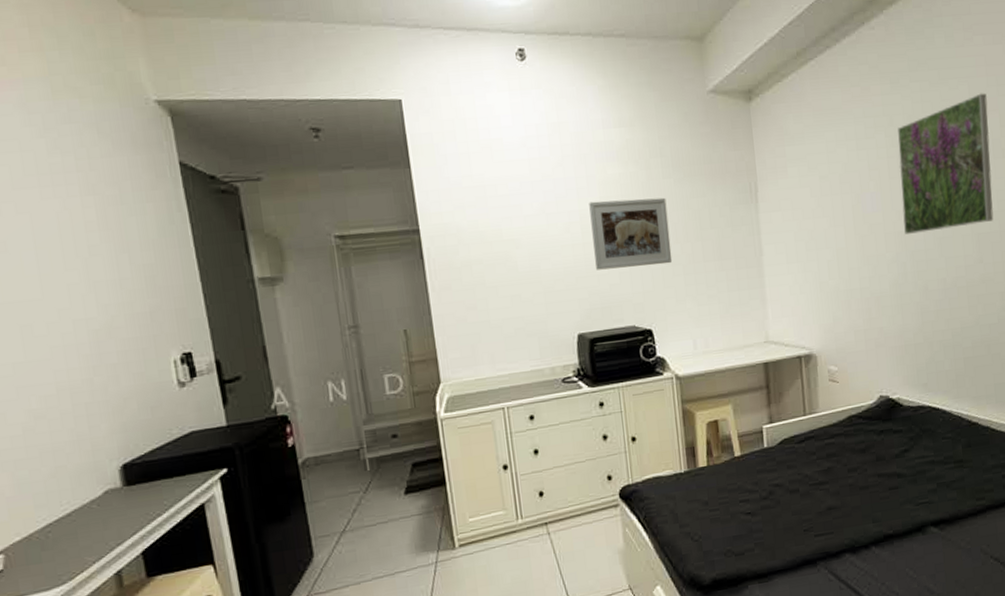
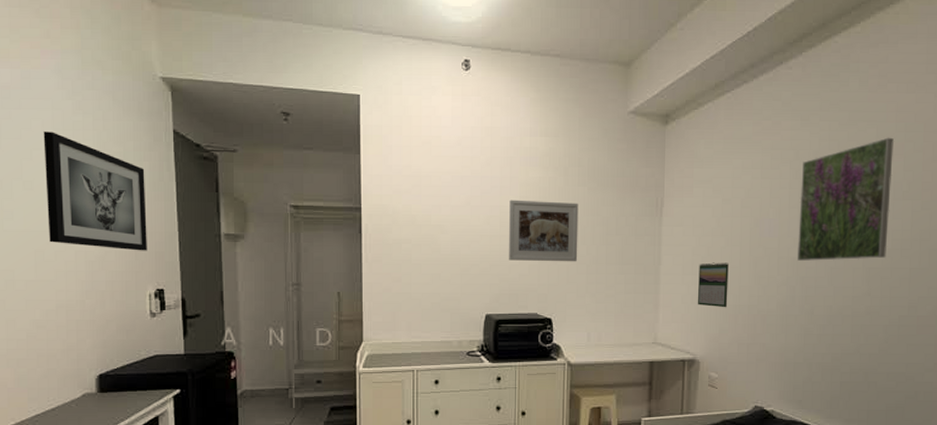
wall art: none [12,178,165,314] -> present [43,131,147,251]
calendar: none [803,245,839,295] -> present [697,262,729,308]

